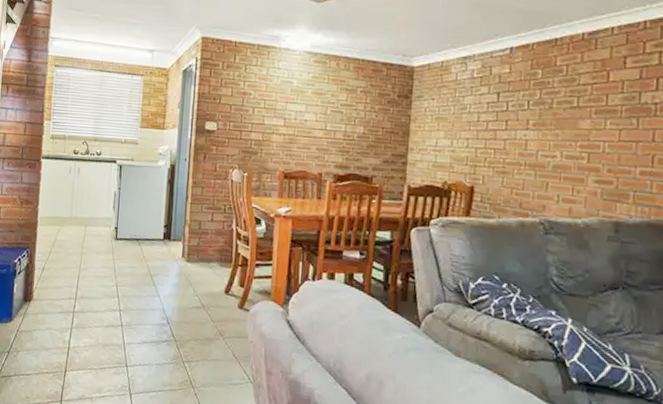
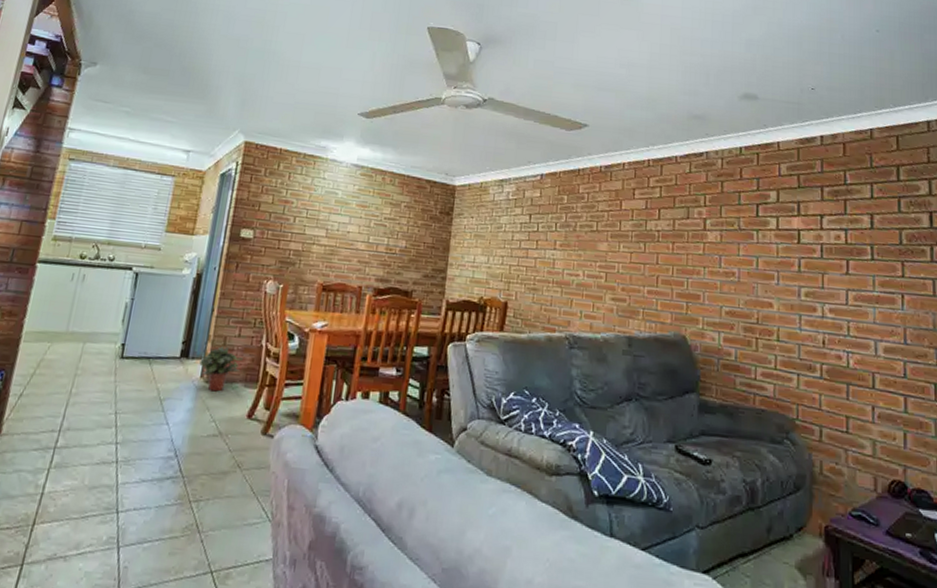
potted plant: none [180,230,218,270] -> present [199,346,244,392]

